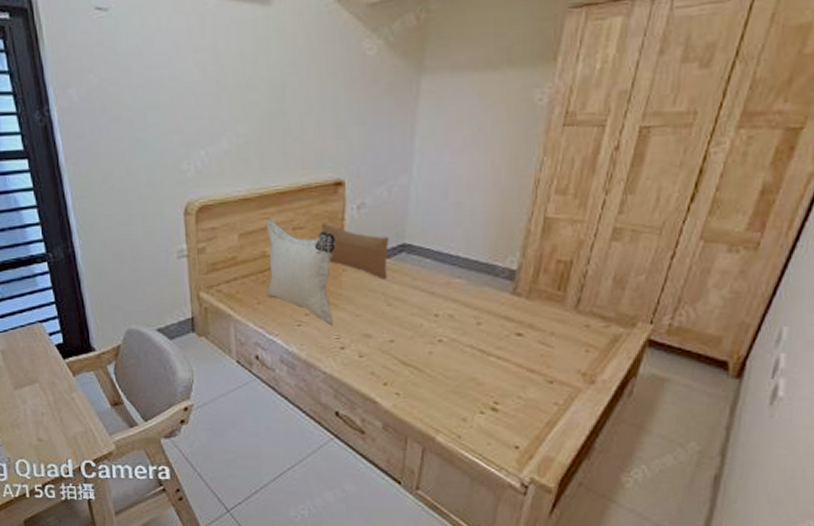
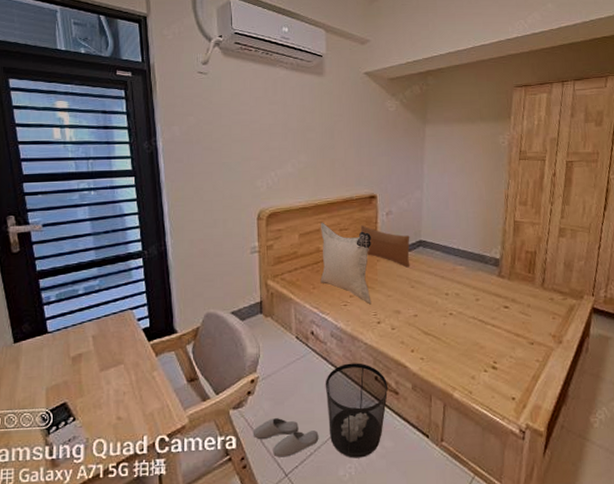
slippers: none [189,451,266,492] -> present [254,418,319,458]
waste bin: none [272,395,352,500] -> present [325,363,389,458]

